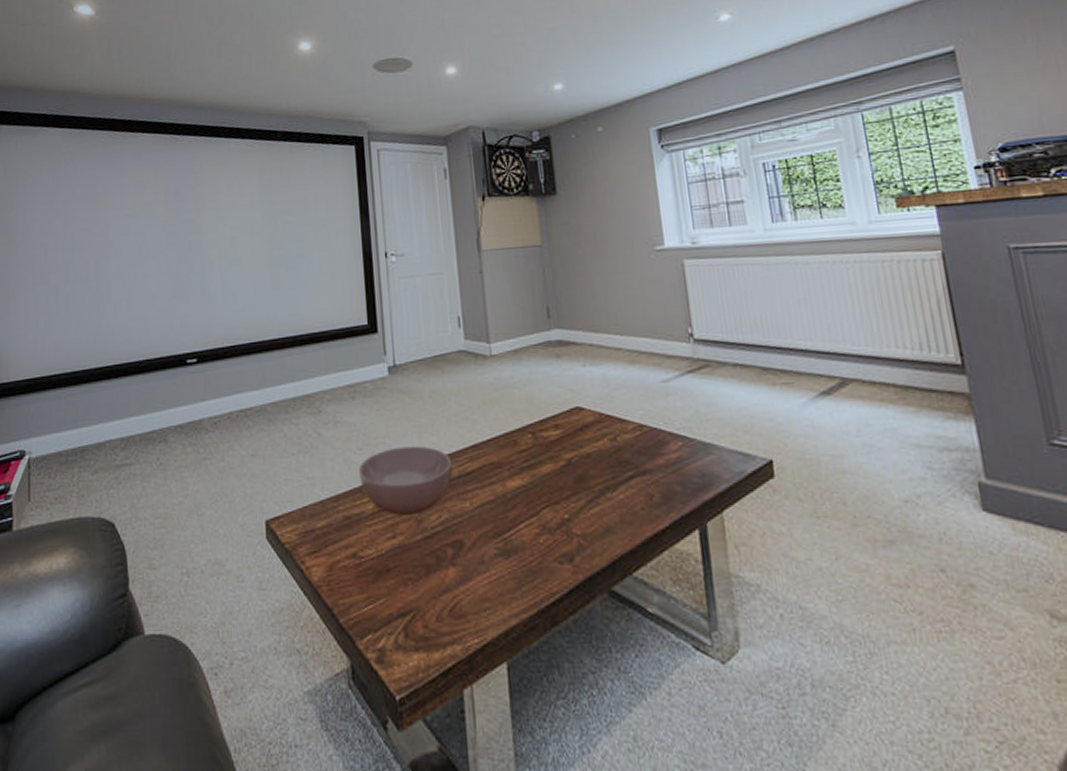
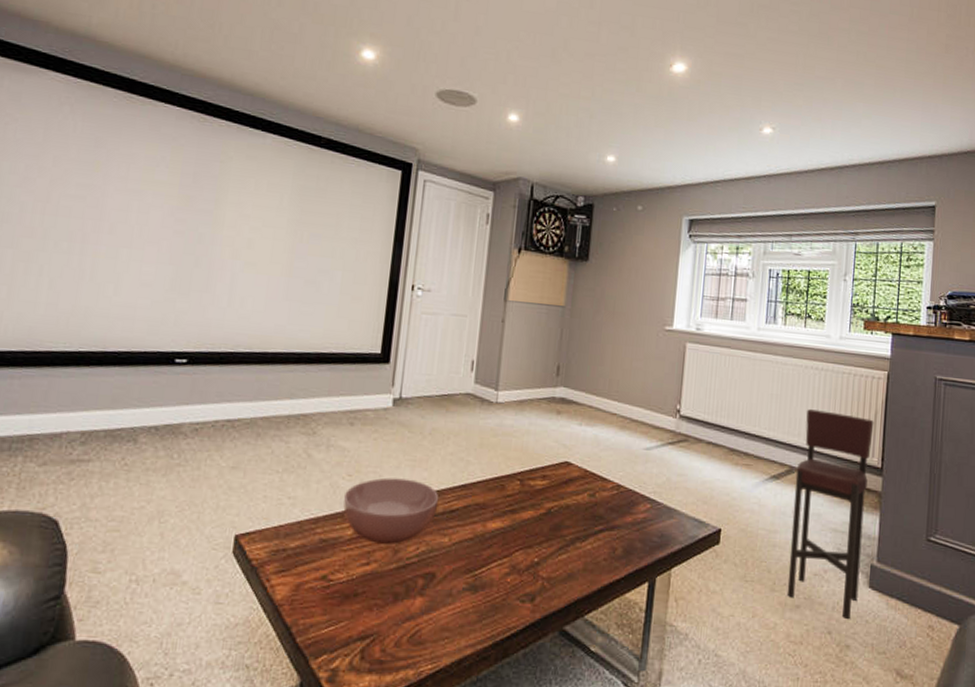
bar stool: none [847,308,971,551] -> present [787,409,874,619]

